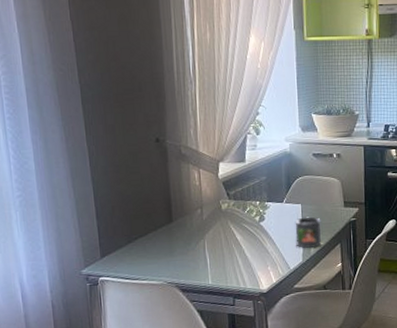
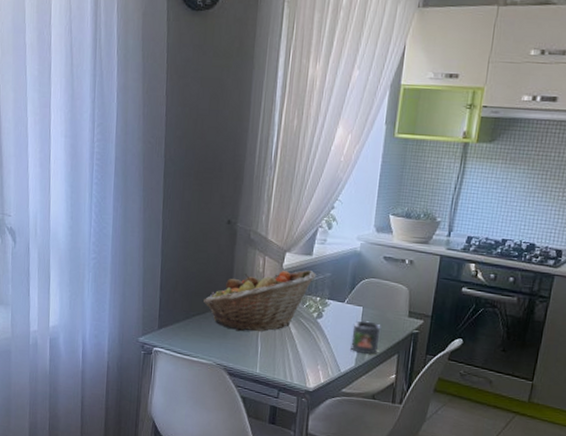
fruit basket: none [144,176,252,247] -> present [204,269,316,332]

